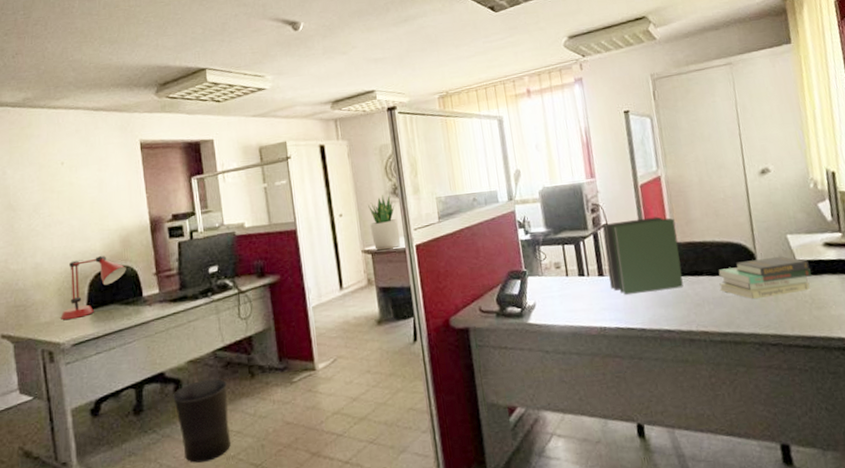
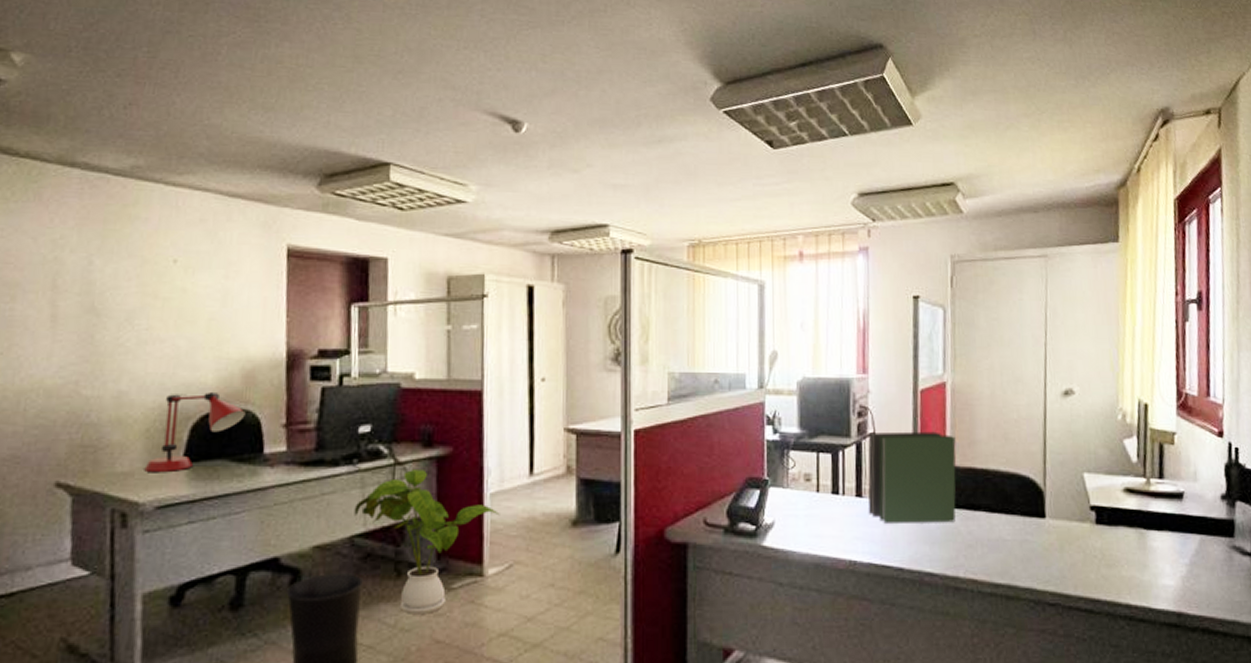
house plant: none [213,295,322,405] -> present [354,470,500,614]
planter: present [368,194,400,251] -> none [580,360,616,431]
books: present [718,256,812,300] -> none [997,497,1106,547]

